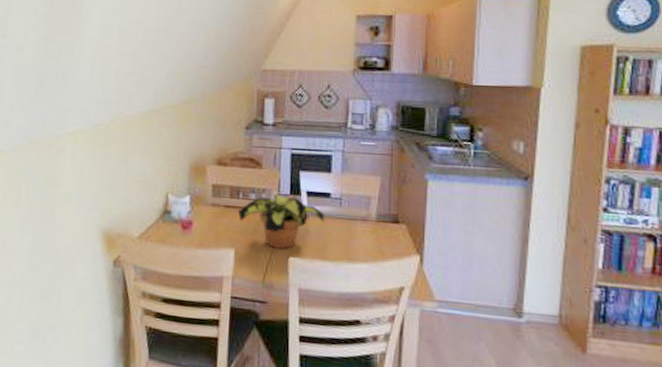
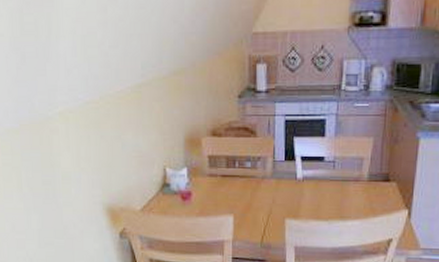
flower pot: present [237,194,324,249] -> none [234,160,318,212]

